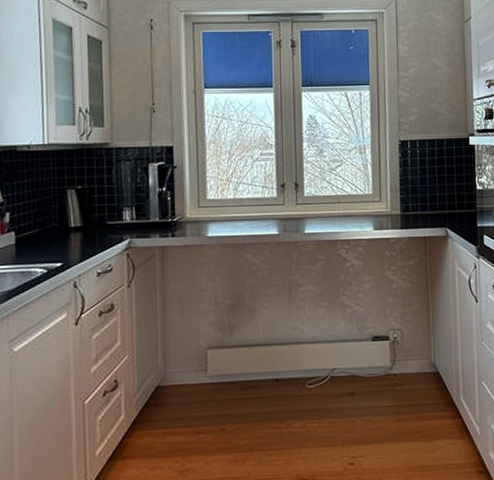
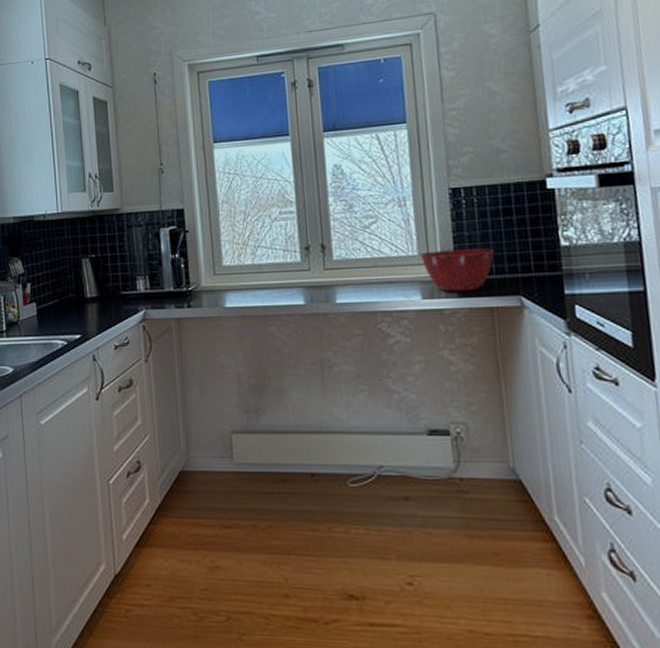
mixing bowl: none [373,190,430,225] -> present [419,248,494,292]

